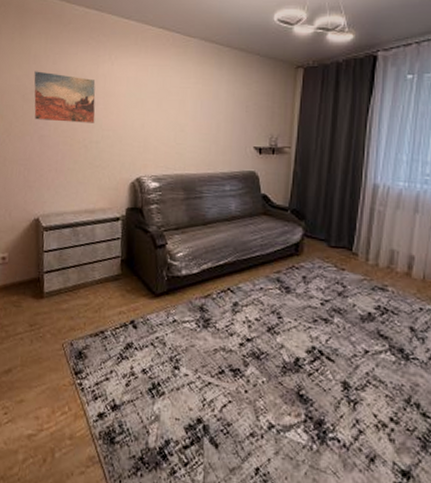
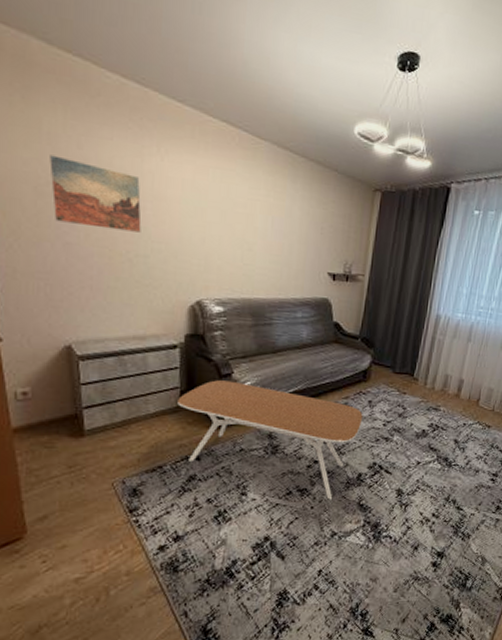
coffee table: none [119,250,297,385] -> present [178,380,363,500]

